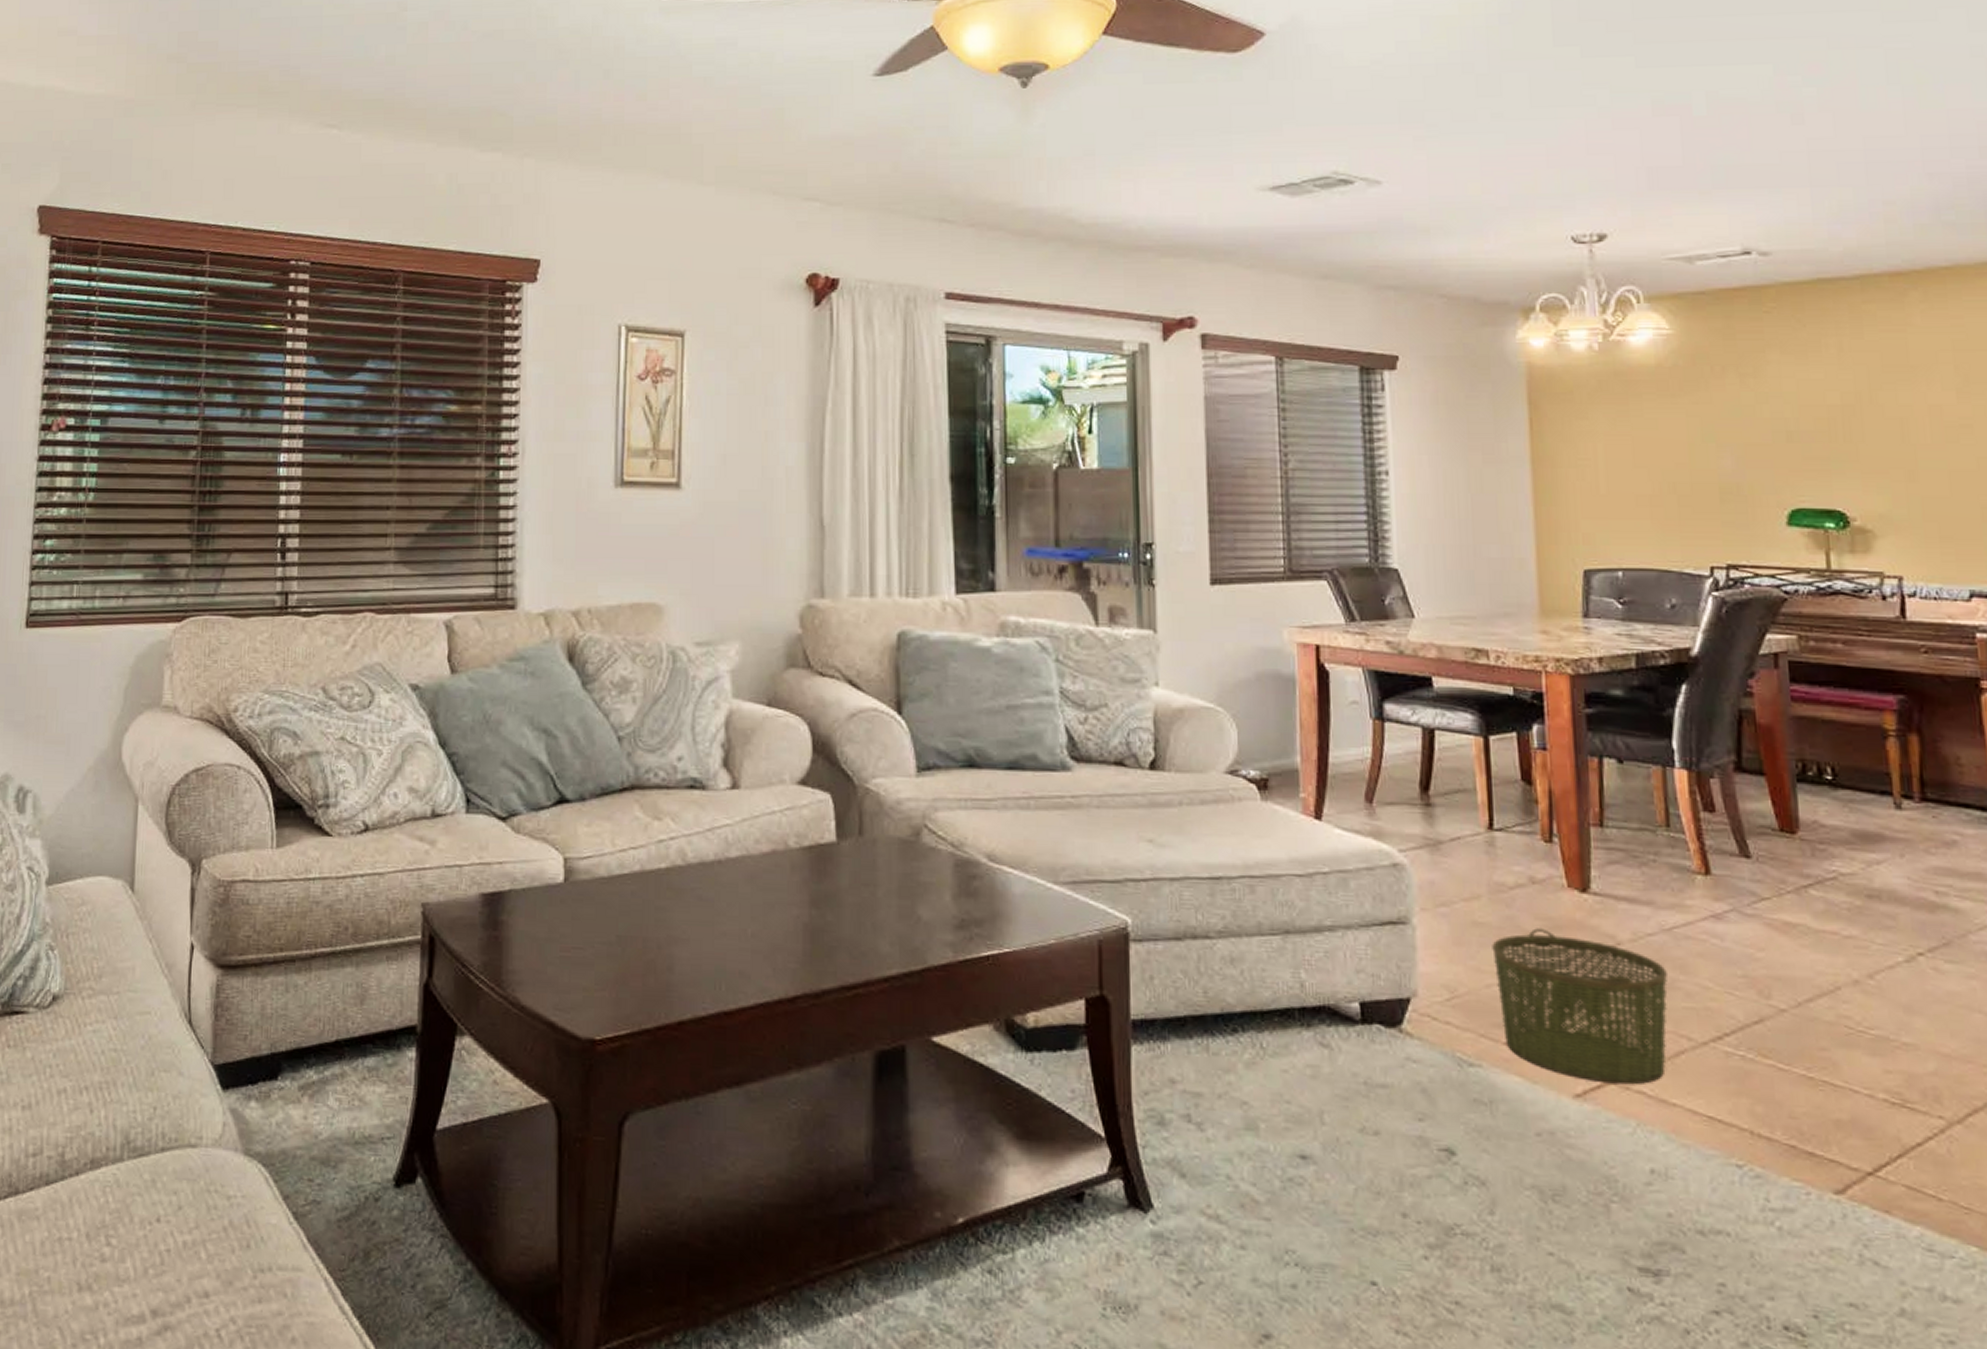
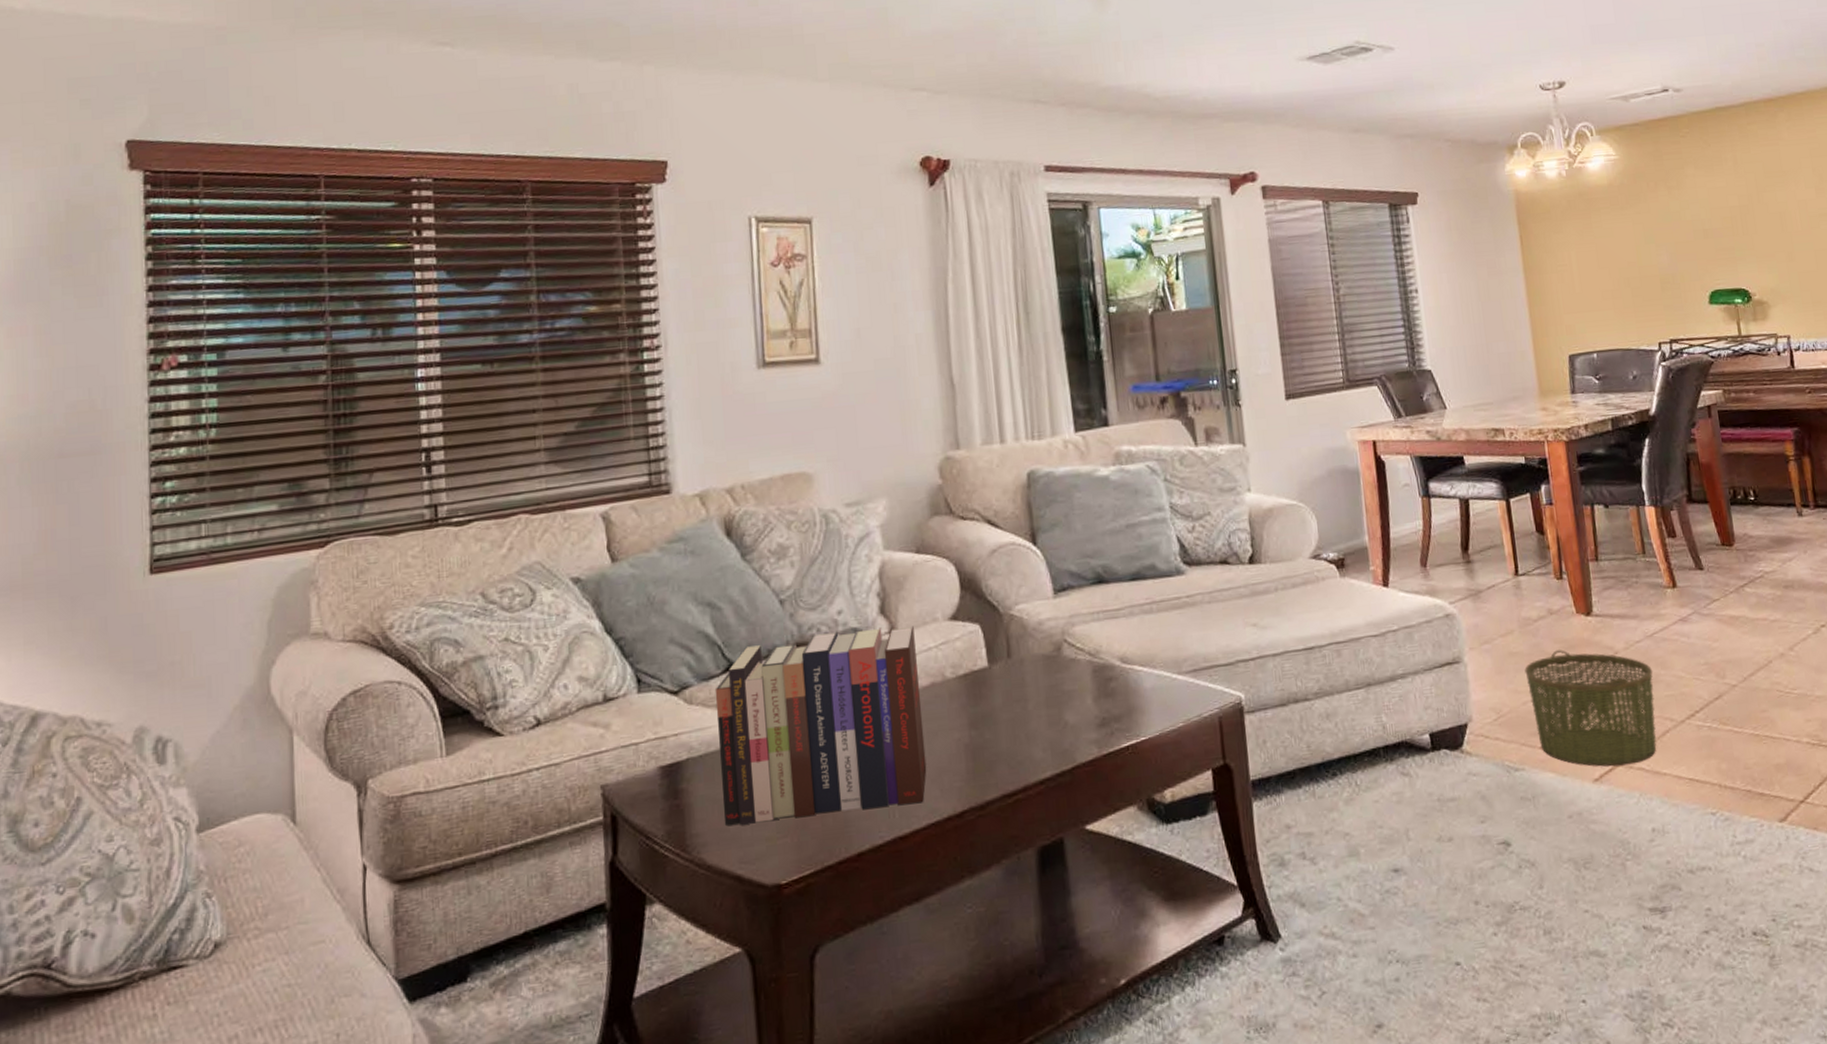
books: none [542,778,760,978] -> present [714,625,927,825]

